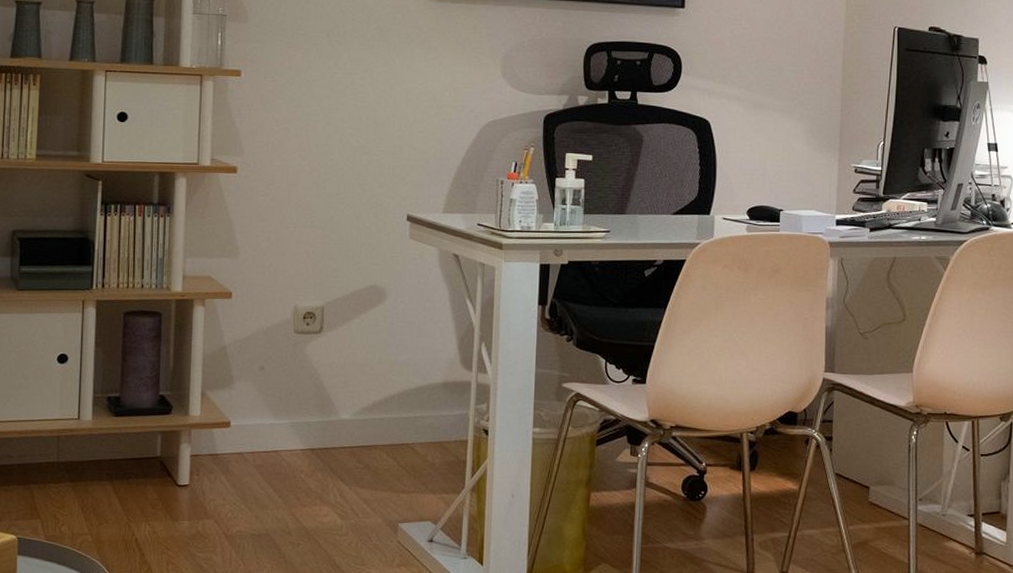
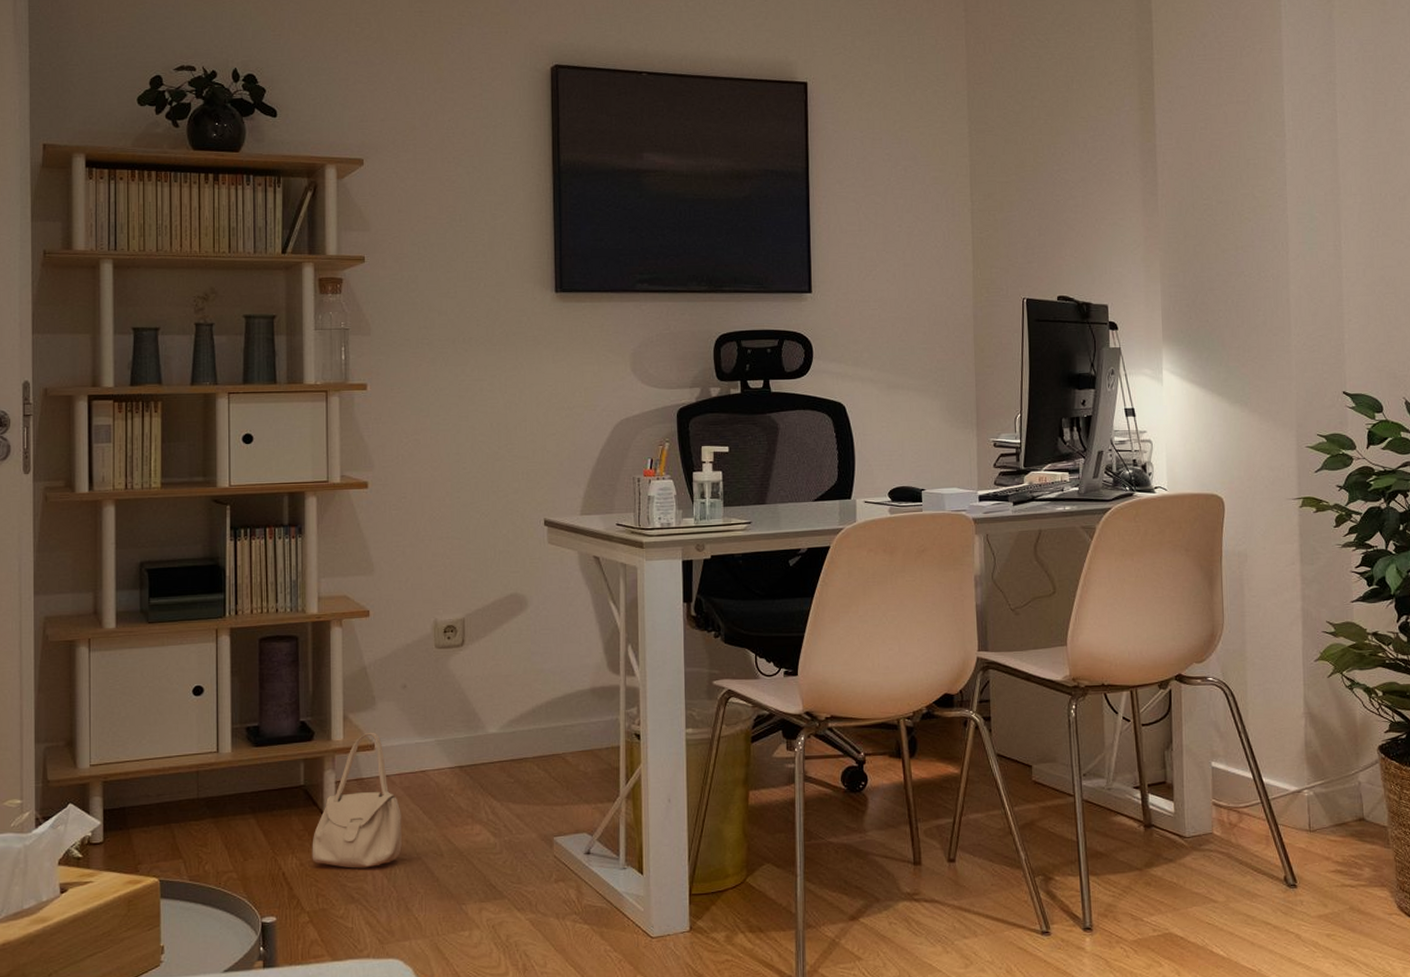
handbag: none [164,409,253,540] -> present [312,732,402,869]

